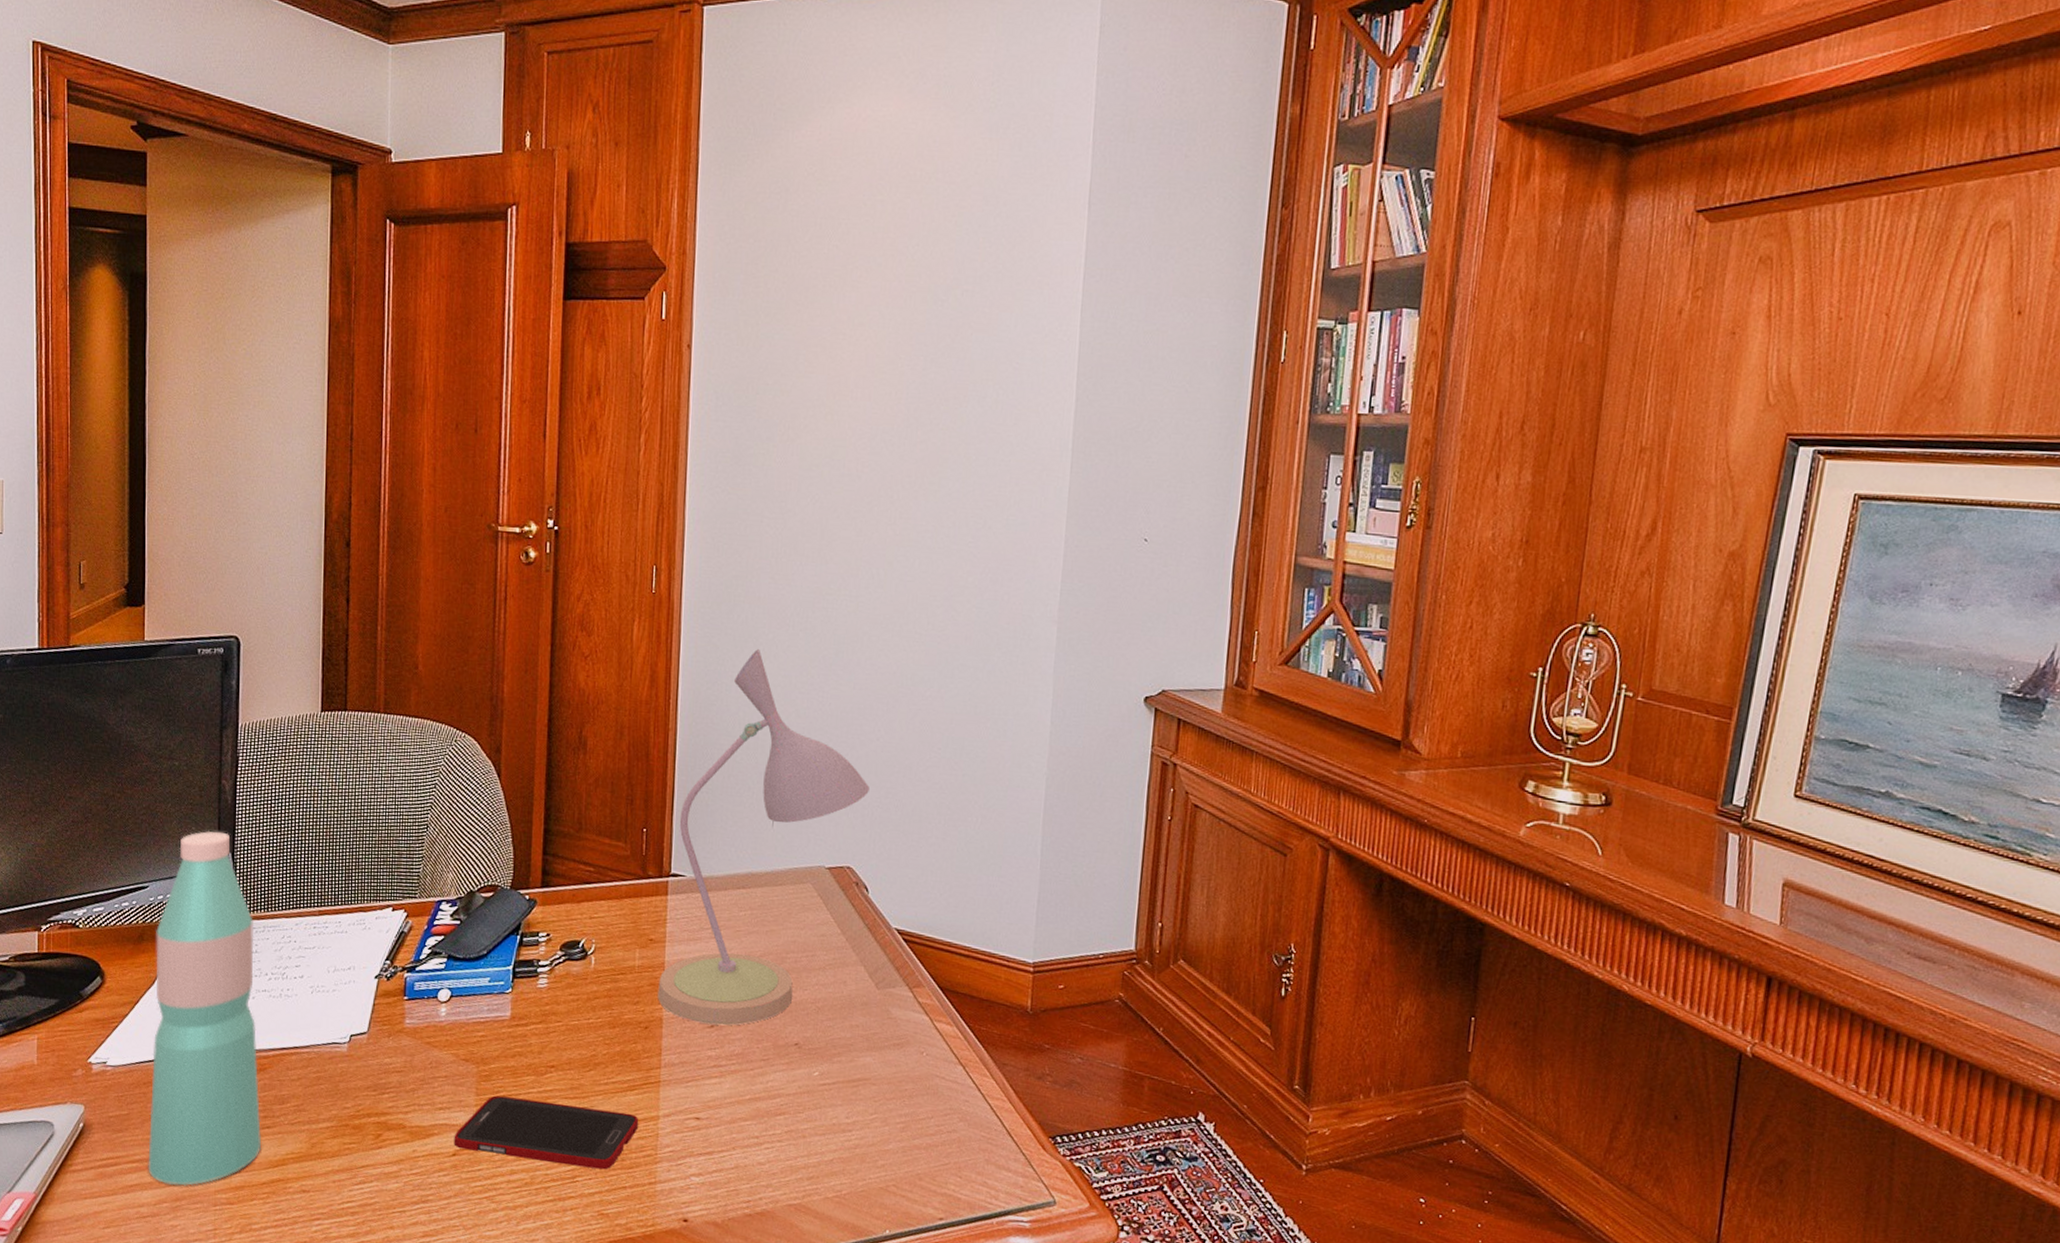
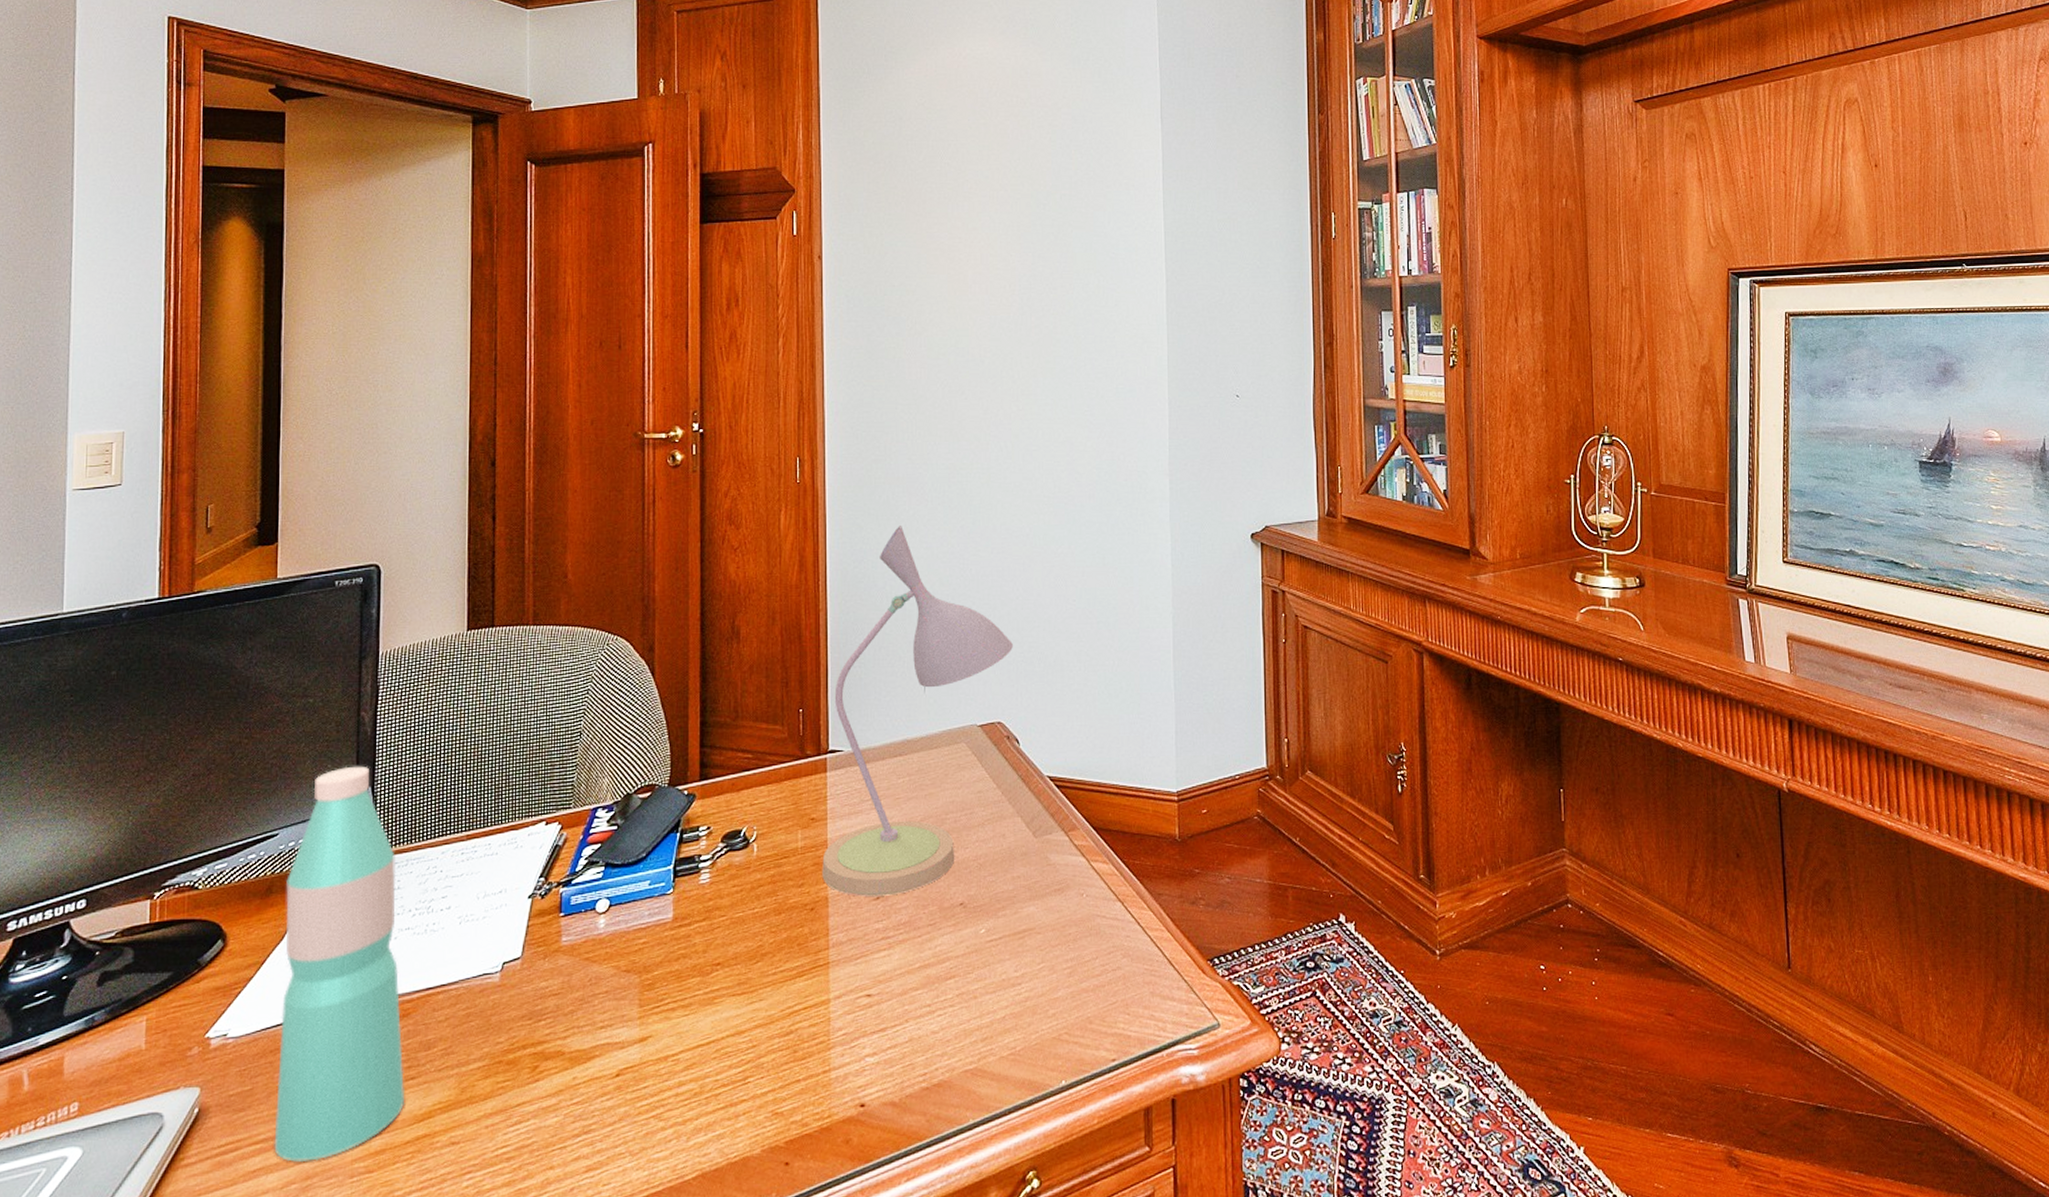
cell phone: present [453,1095,639,1170] -> none [617,1001,810,1068]

